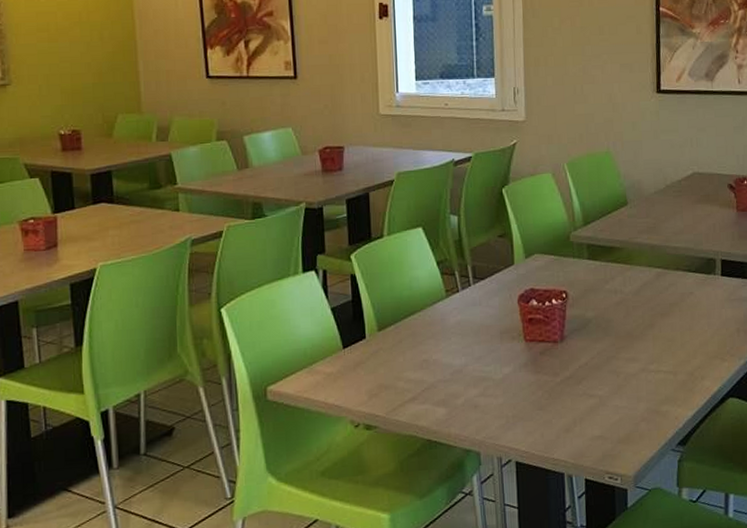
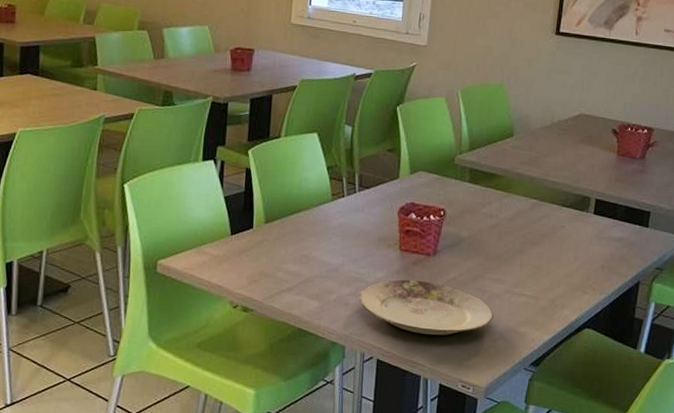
plate: none [488,370,632,428] -> present [359,279,494,335]

